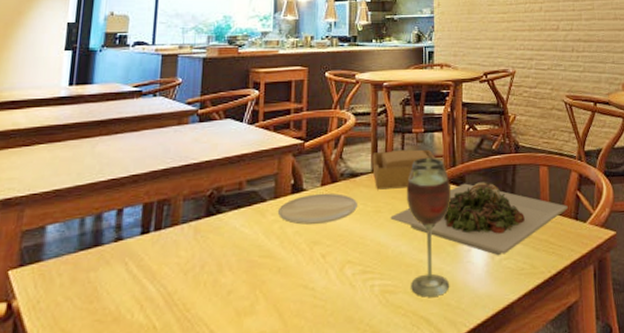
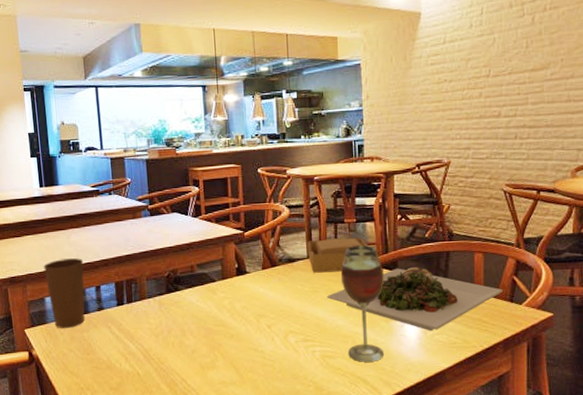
cup: none [52,173,106,267] -> present [44,258,85,328]
plate: present [277,193,358,225] -> none [226,275,297,301]

